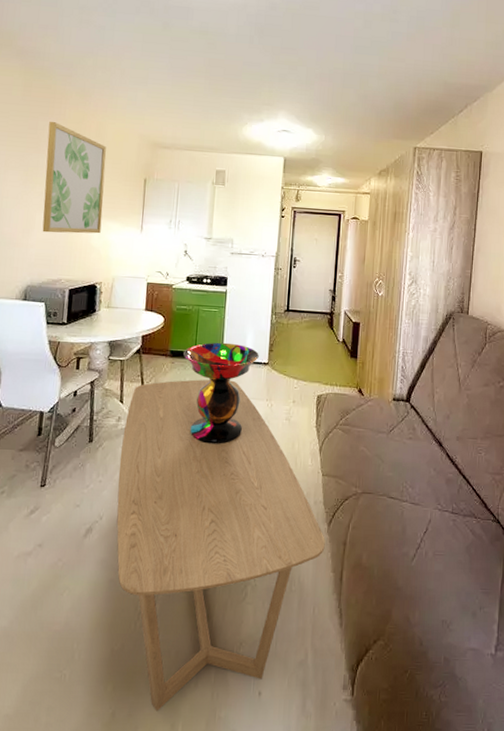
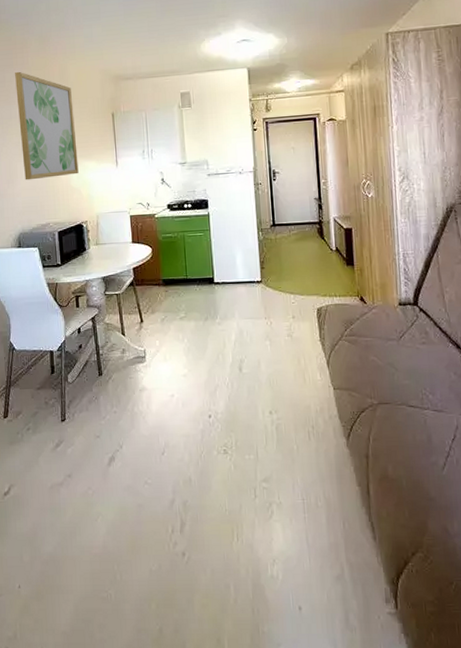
coffee table: present [116,379,325,712] -> none [129,302,347,627]
decorative bowl: present [183,342,259,444] -> none [175,265,251,367]

